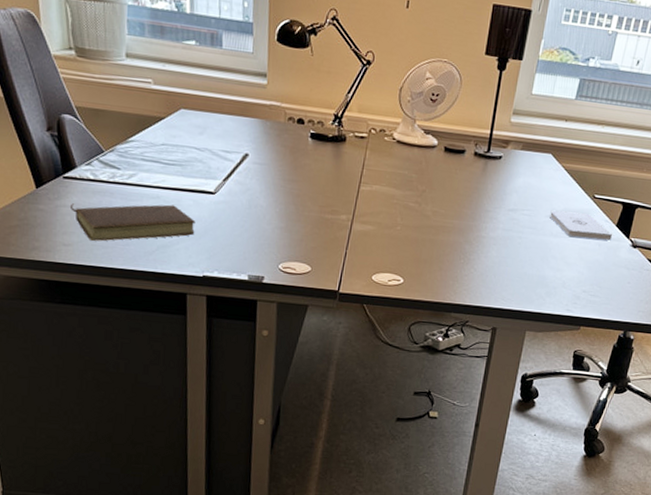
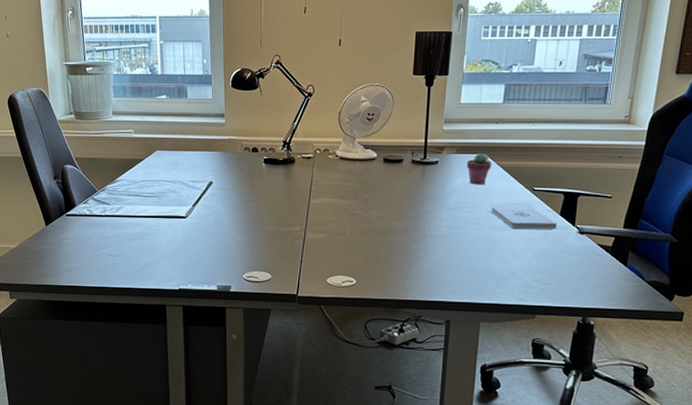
book: present [69,203,196,241] -> none [71,230,171,265]
potted succulent: none [530,152,556,187] -> present [466,153,492,185]

